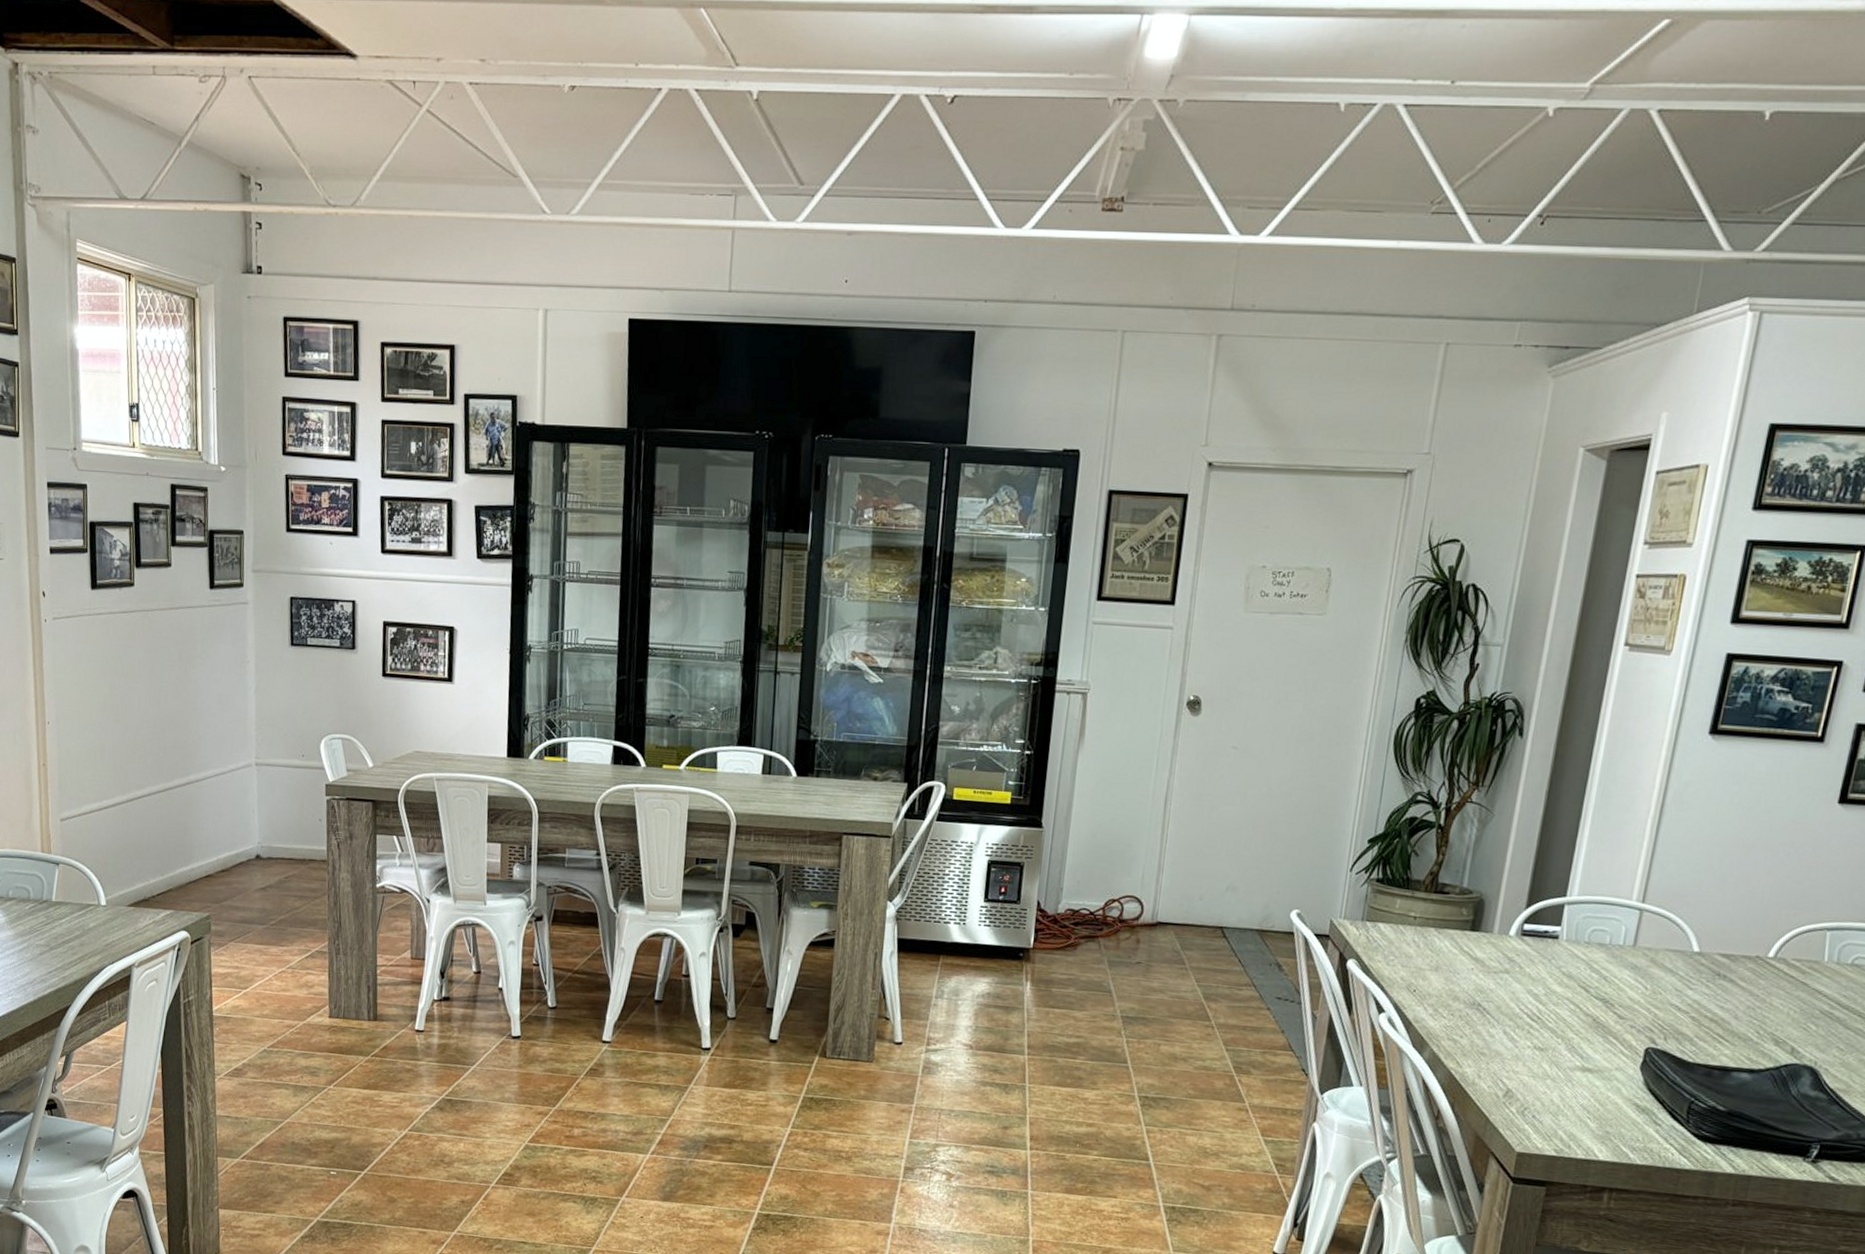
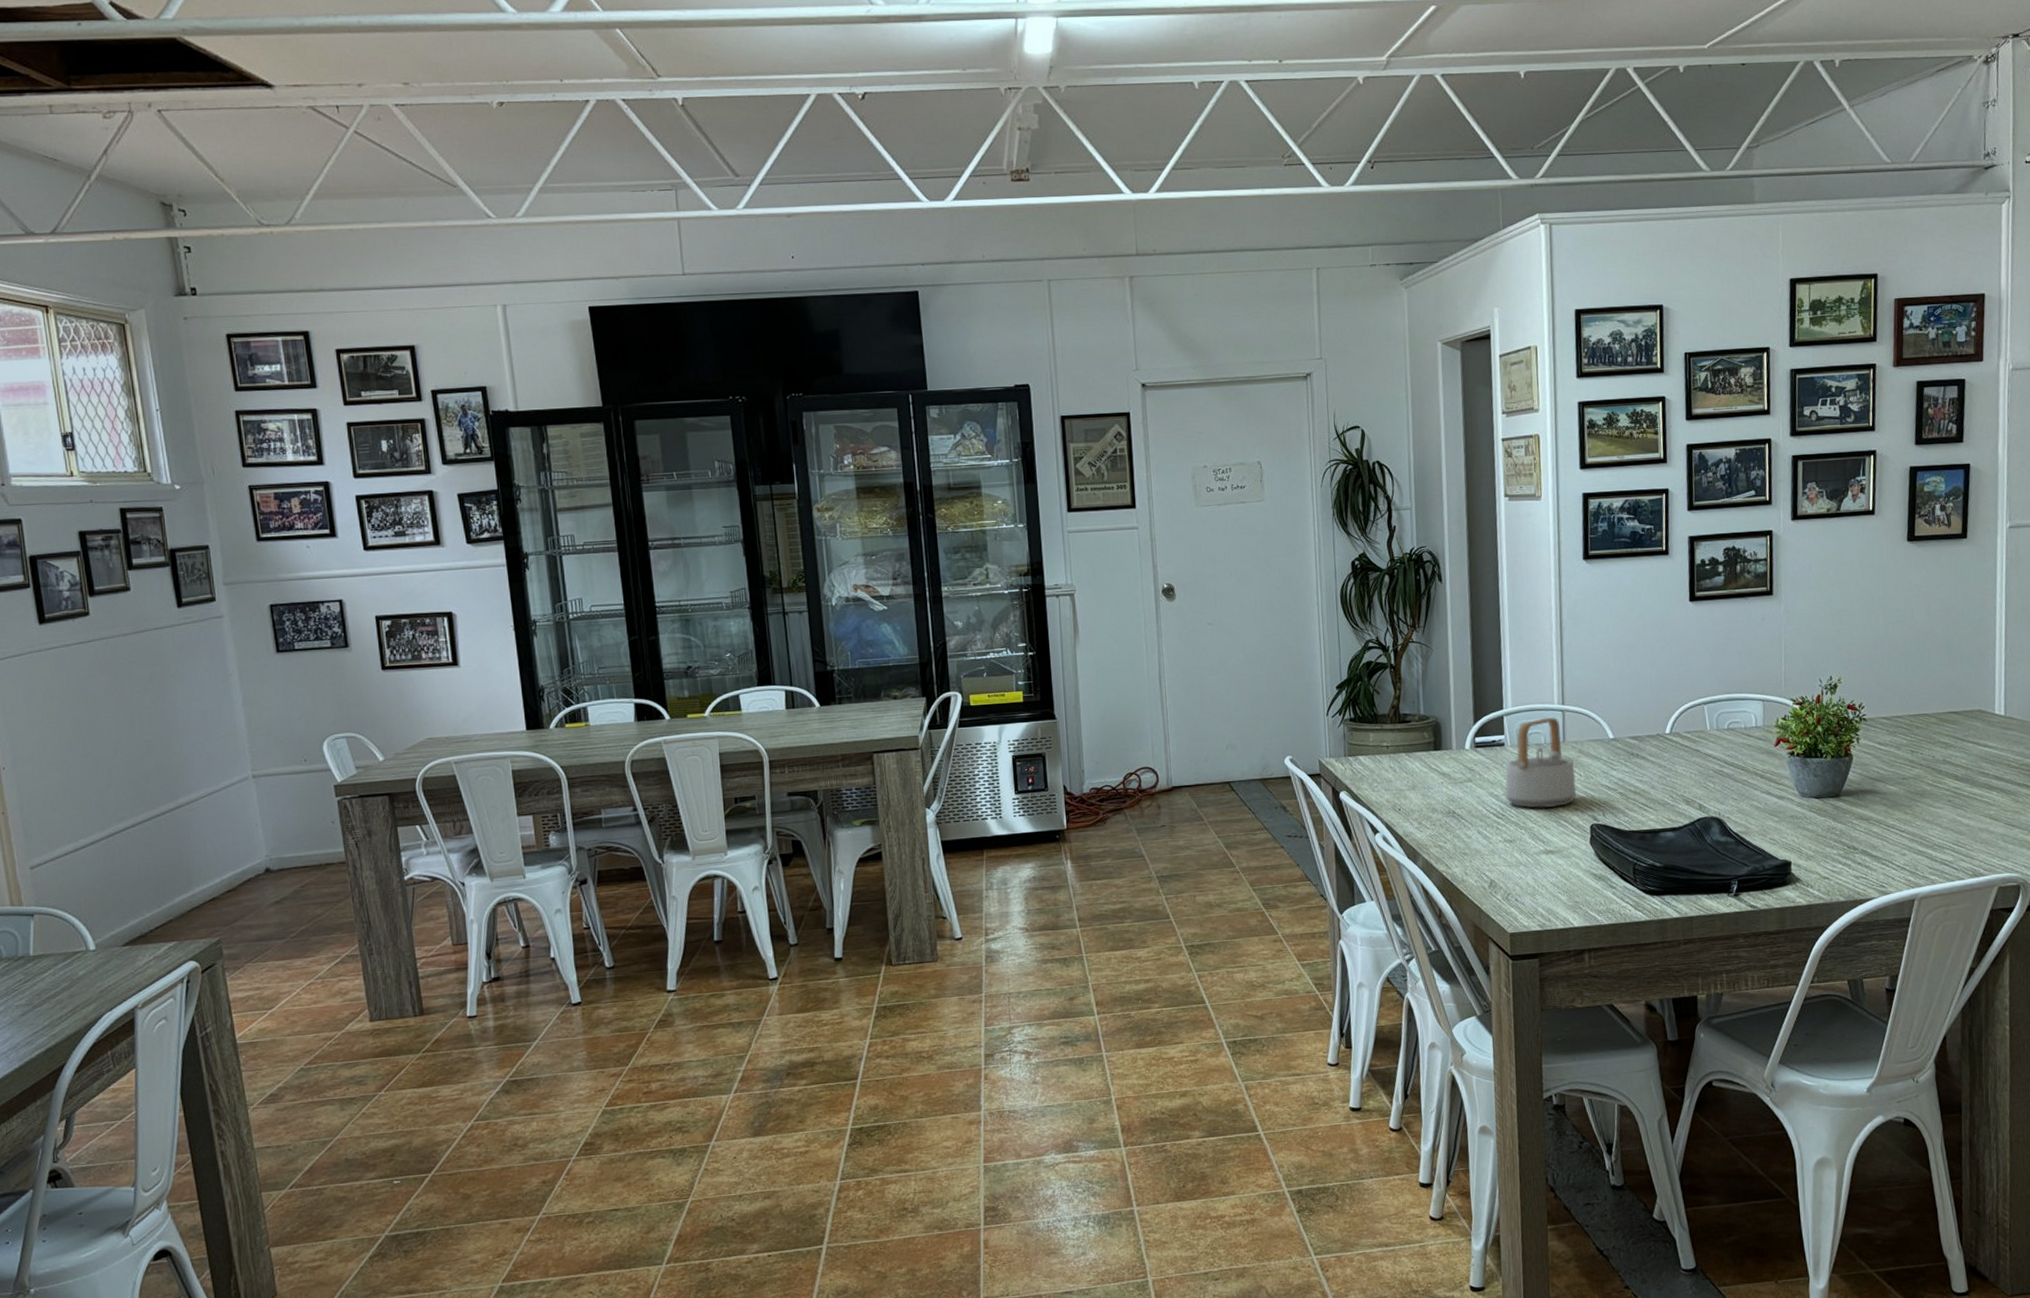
teapot: none [1546,913,1641,1021] -> present [1505,717,1577,809]

